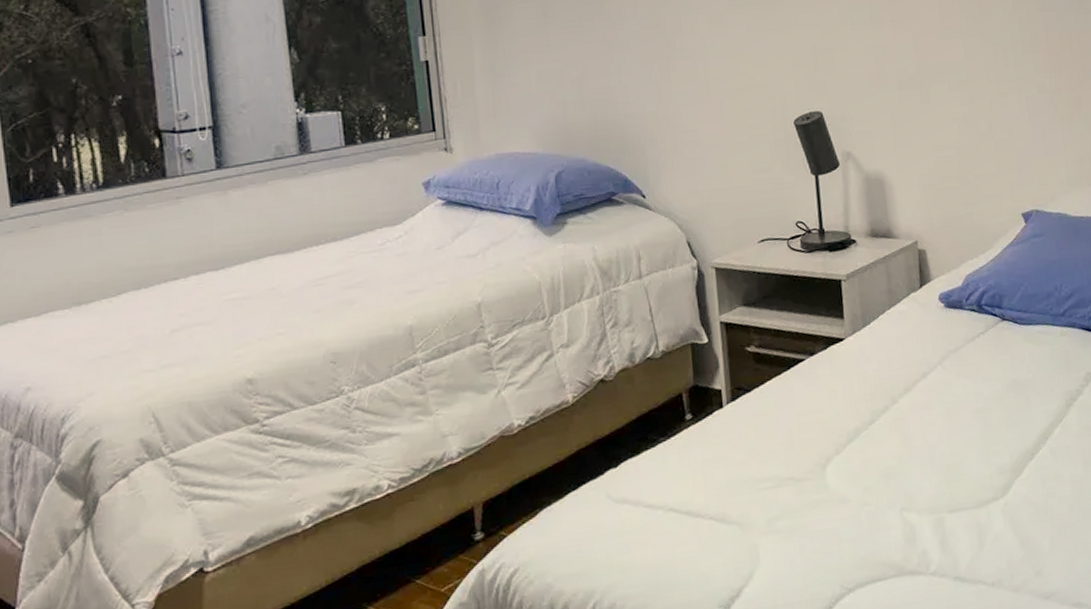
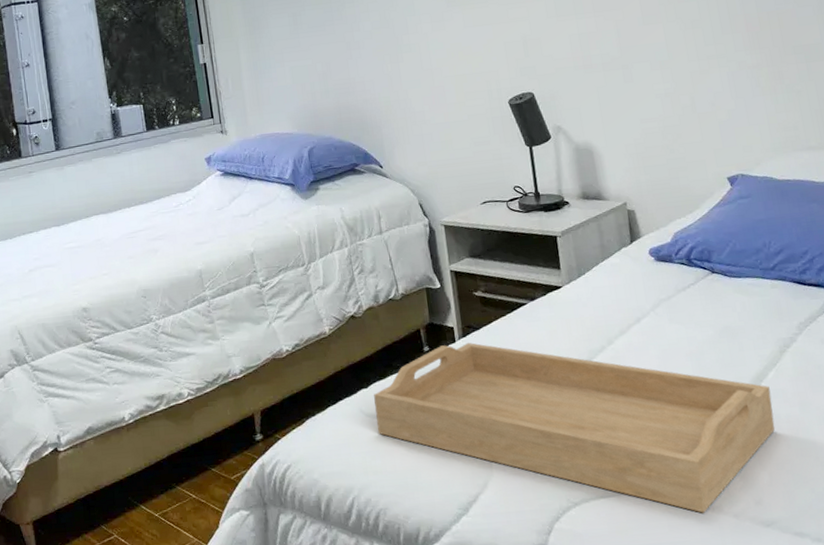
serving tray: none [624,407,1058,590] -> present [374,342,775,513]

